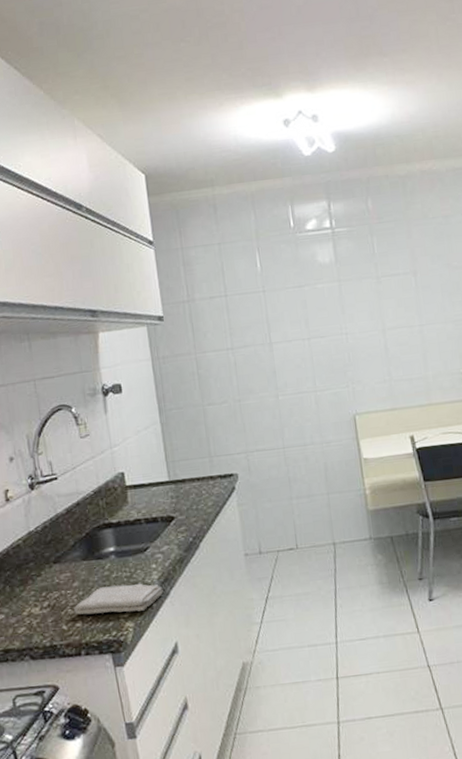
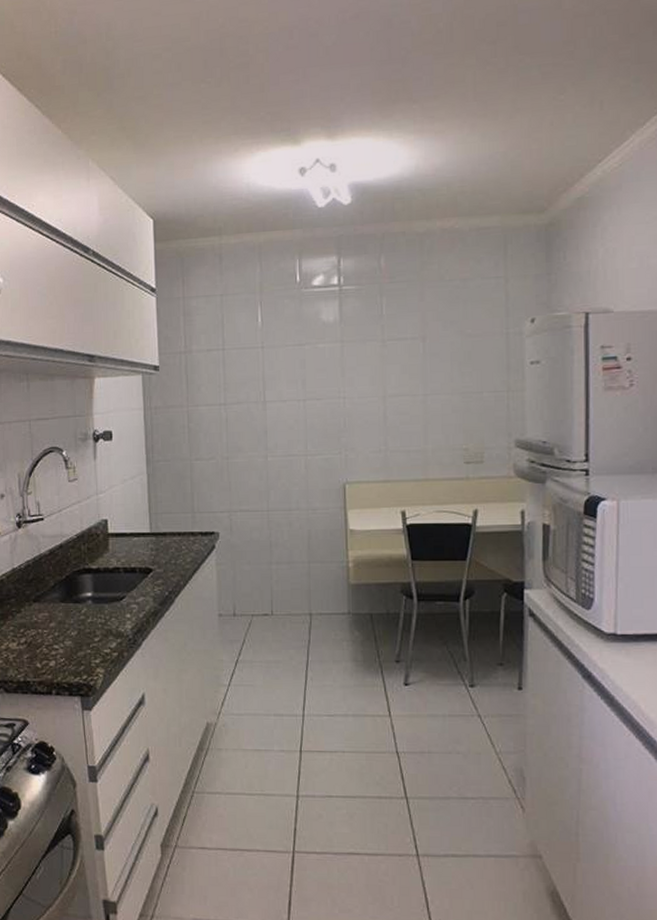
washcloth: present [74,583,164,615] -> none [49,631,136,659]

